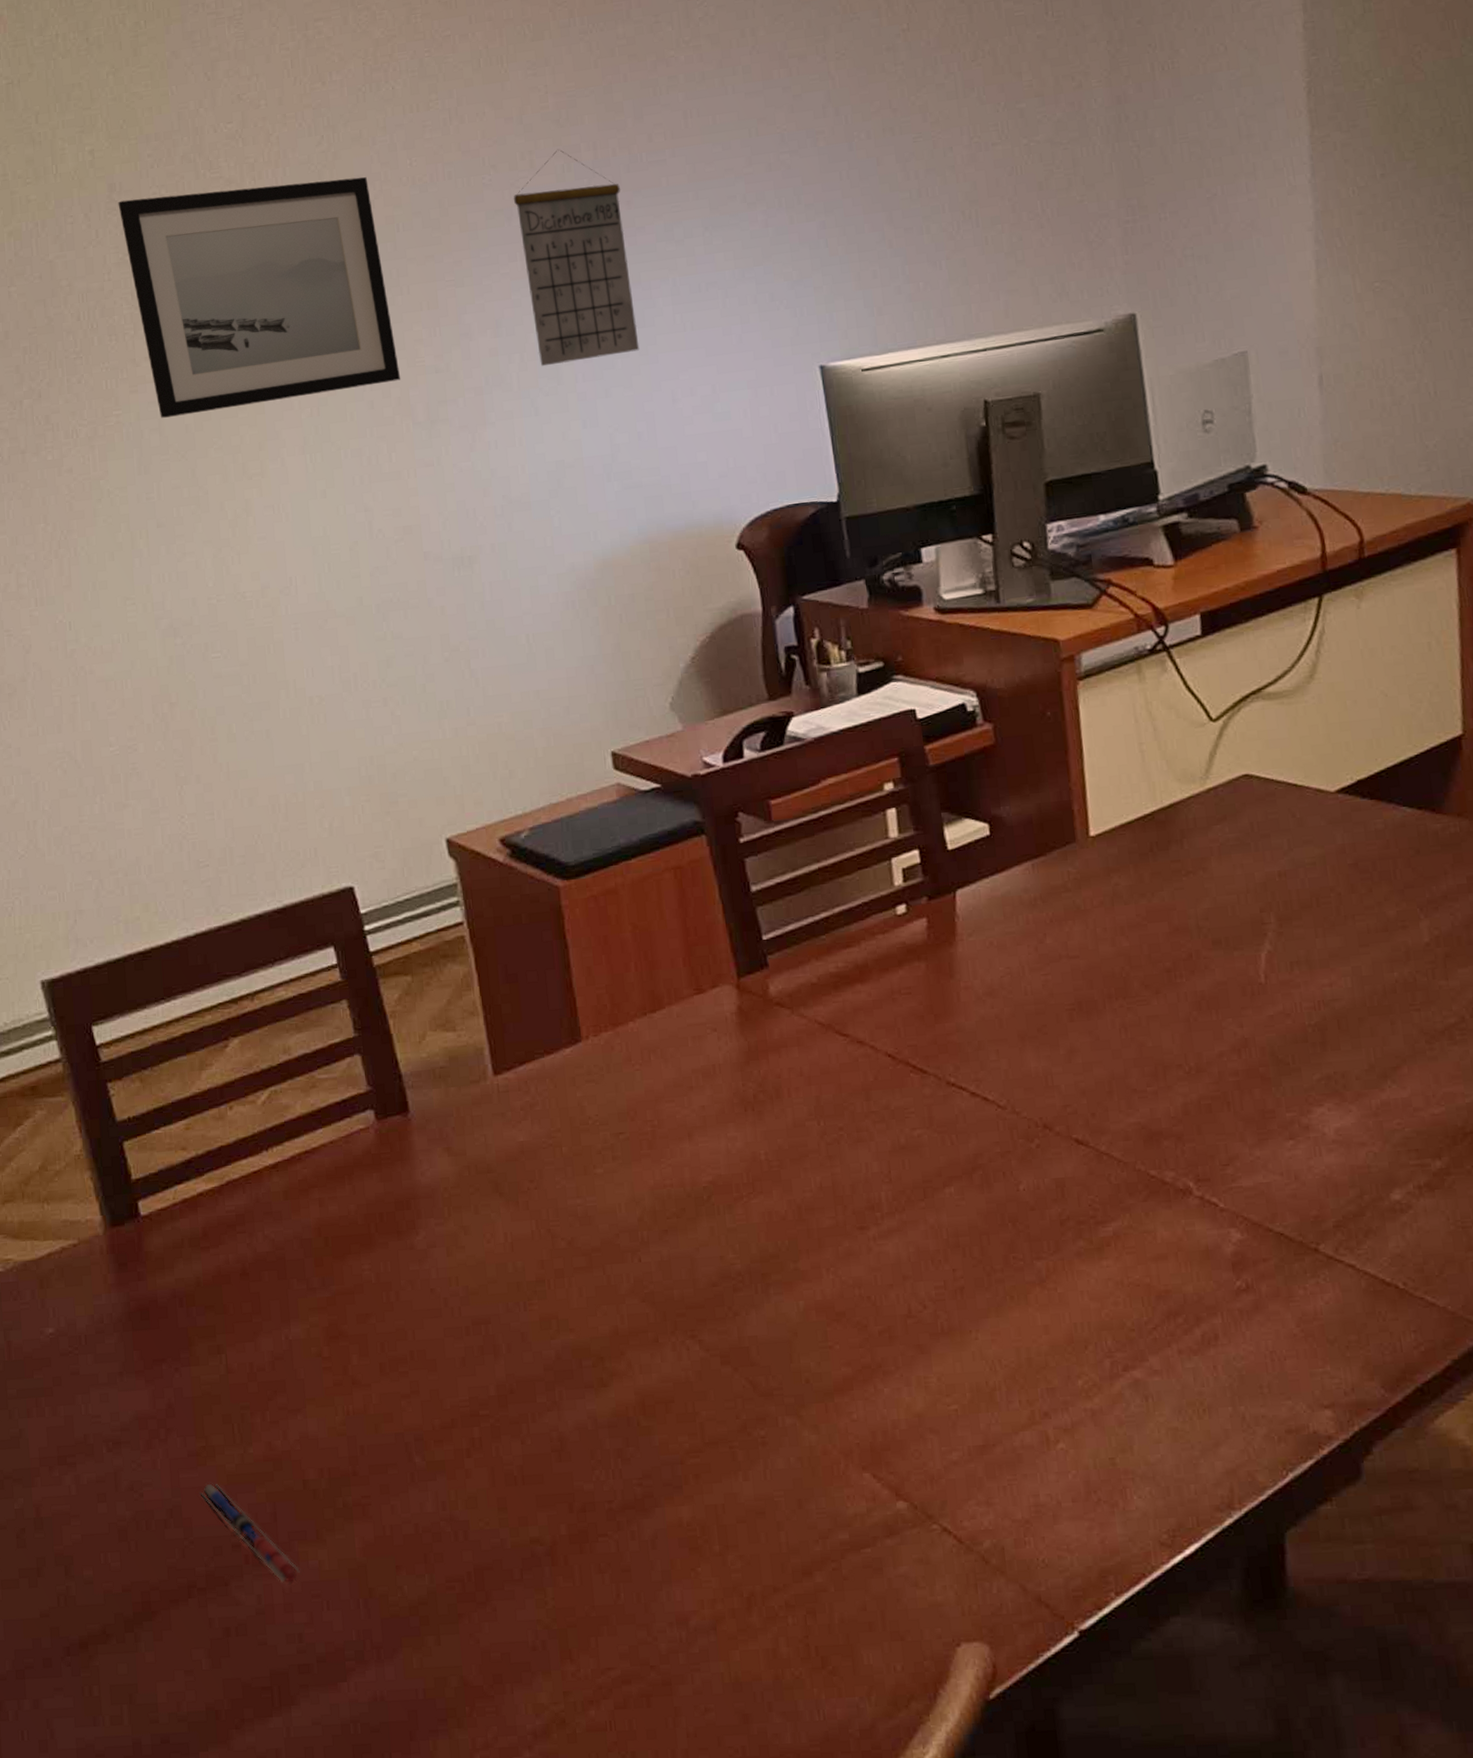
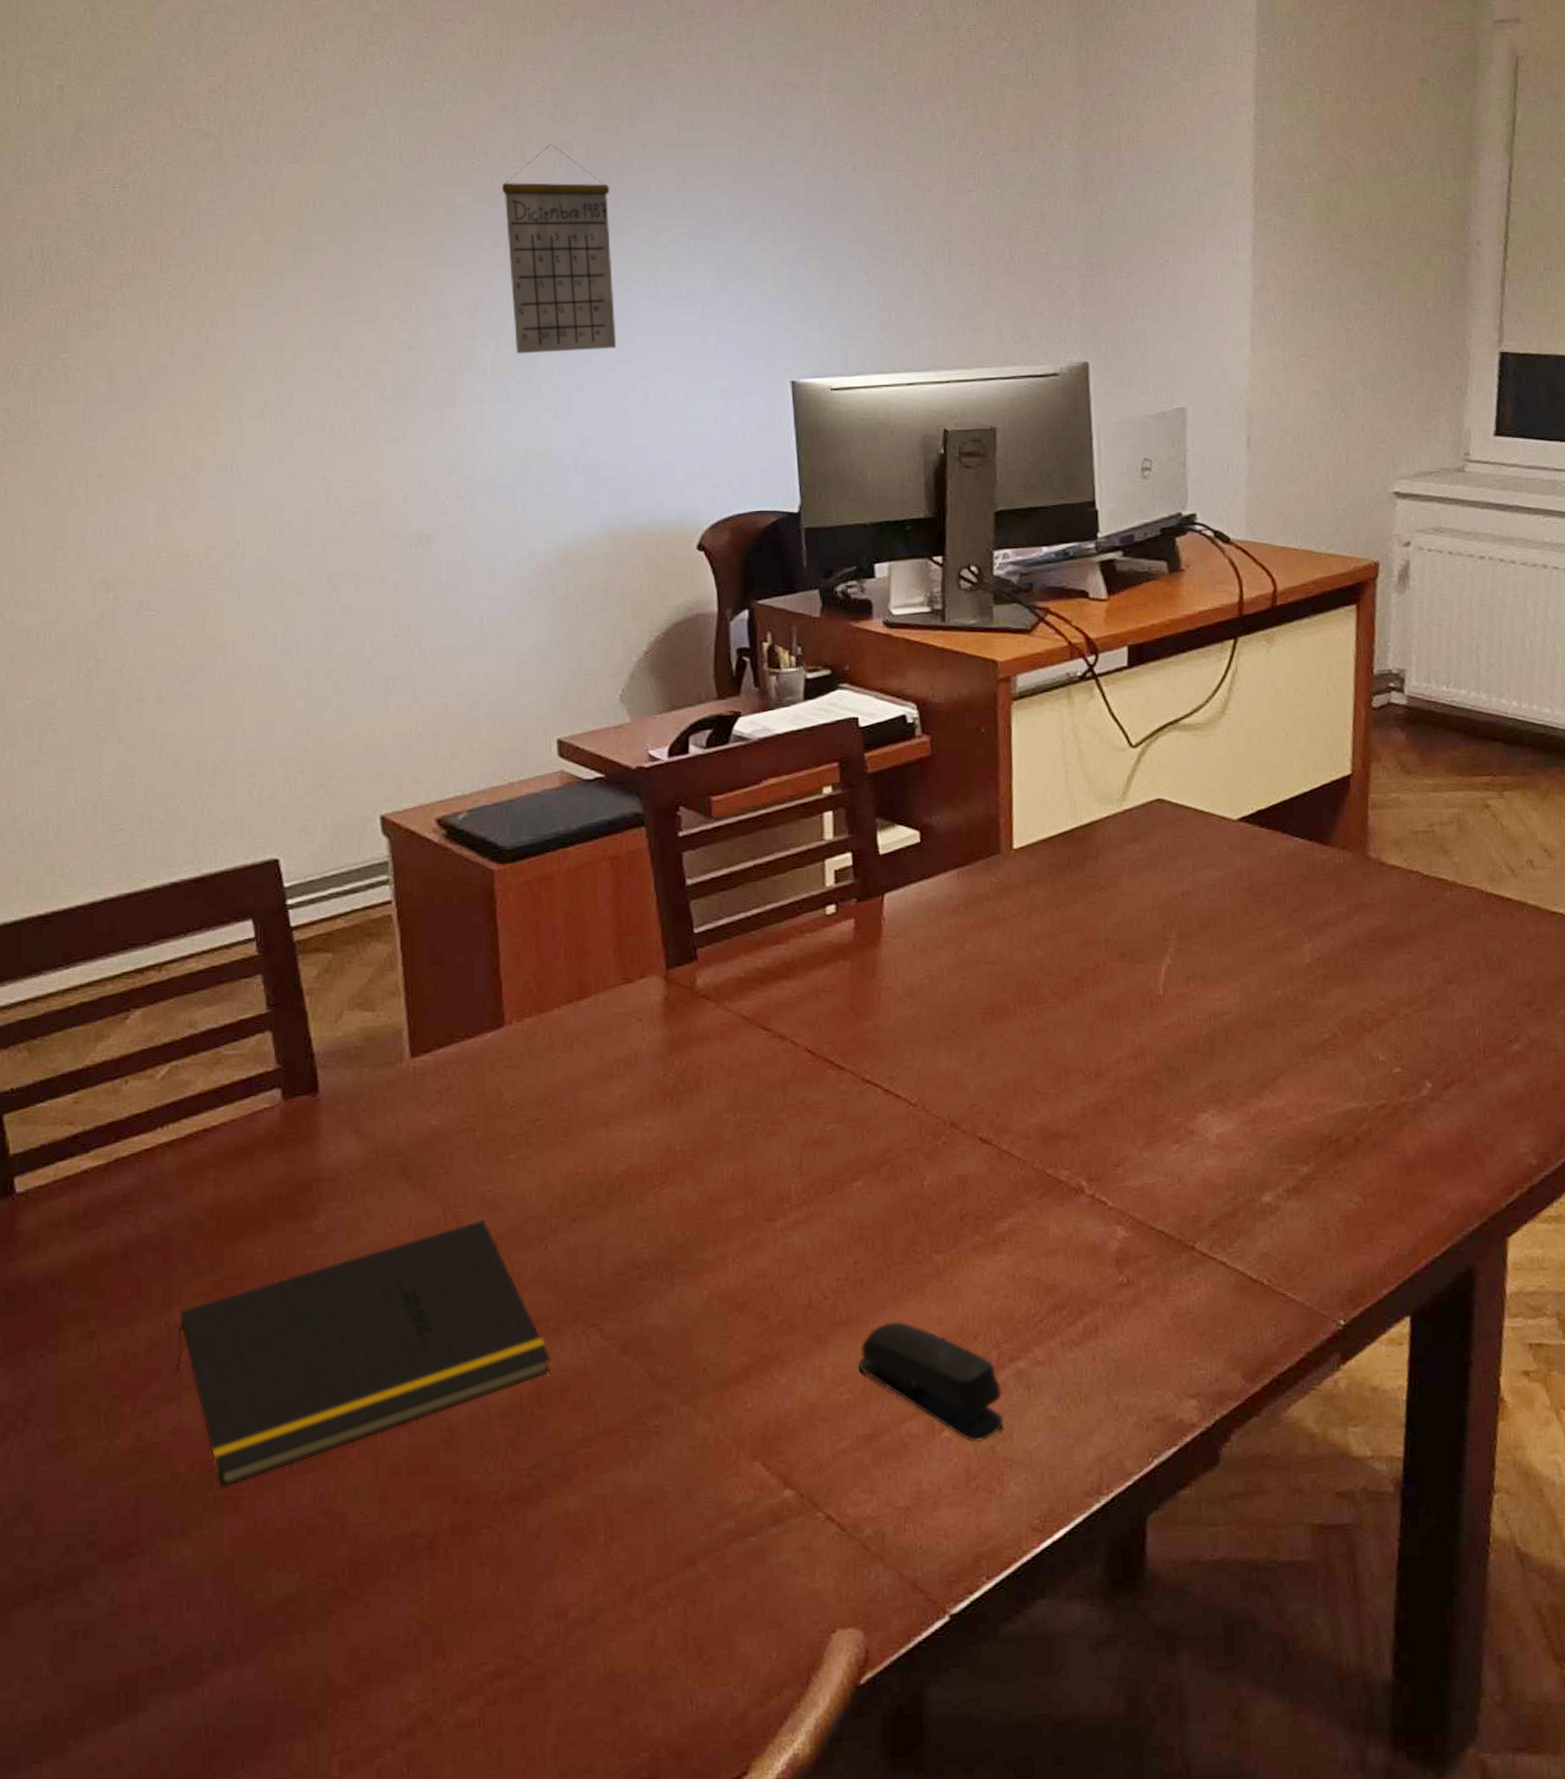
wall art: present [118,177,401,418] -> none [85,140,372,366]
pen: present [199,1484,300,1583] -> none [56,1478,160,1582]
notepad: none [297,1233,654,1496] -> present [177,1219,551,1489]
stapler: none [963,1330,1123,1455] -> present [857,1321,1004,1443]

